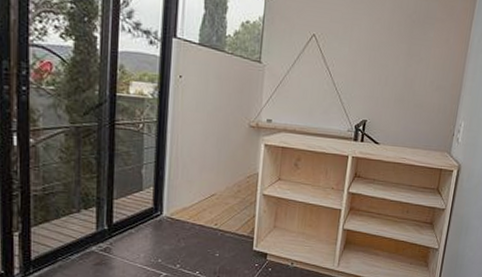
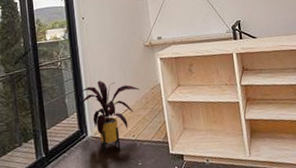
house plant: none [156,155,234,237] -> present [76,80,140,153]

